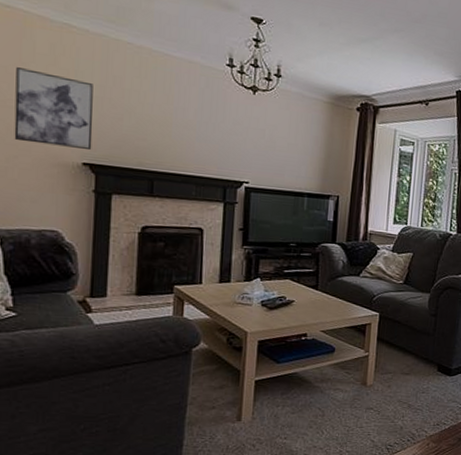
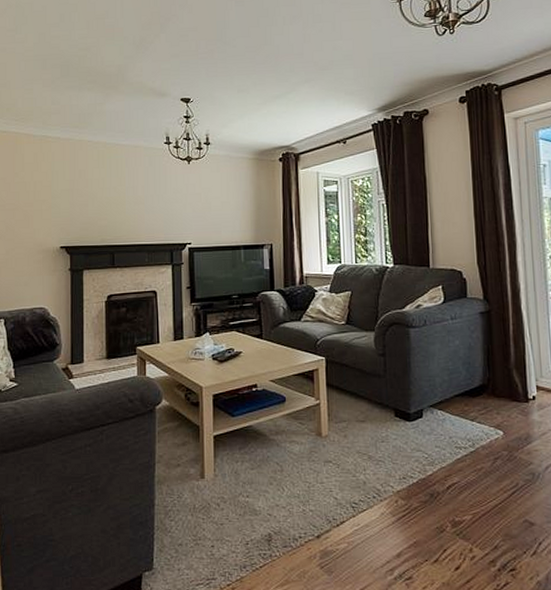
wall art: present [14,67,93,150] -> none [11,177,67,236]

